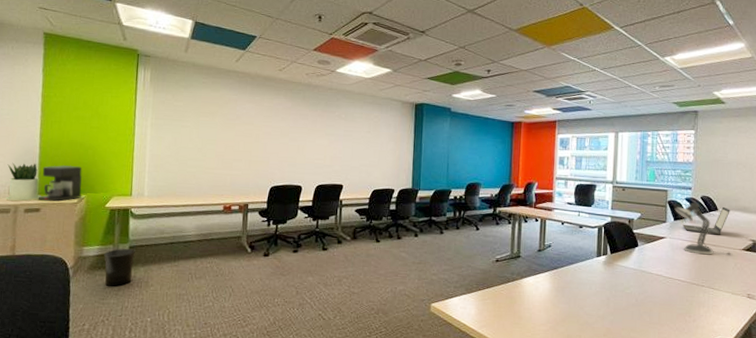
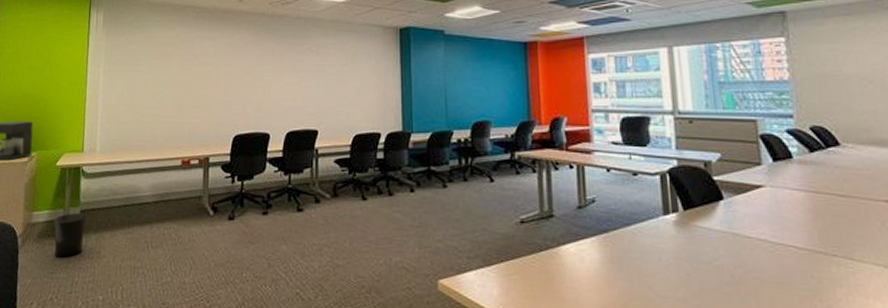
desk lamp: present [674,202,733,255] -> none [771,135,876,210]
laptop computer: present [683,207,730,235] -> none [787,141,860,181]

